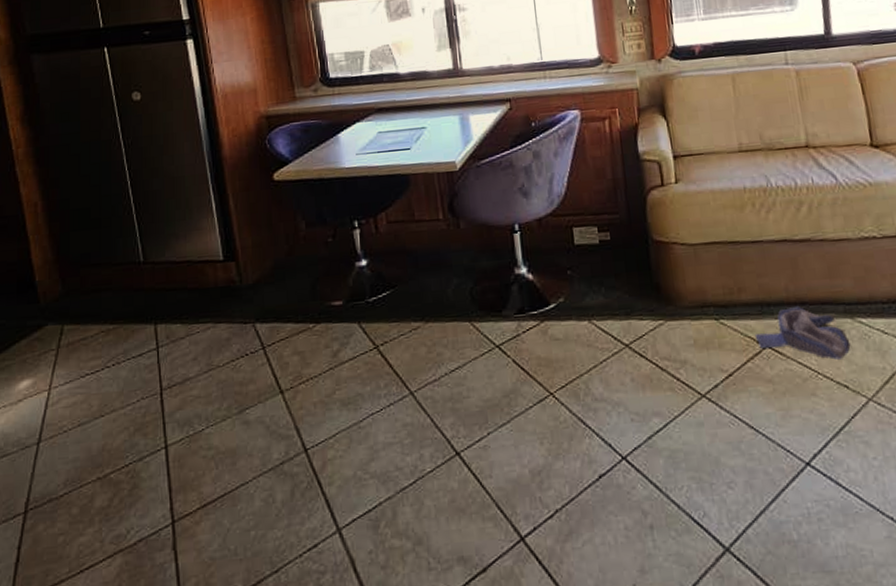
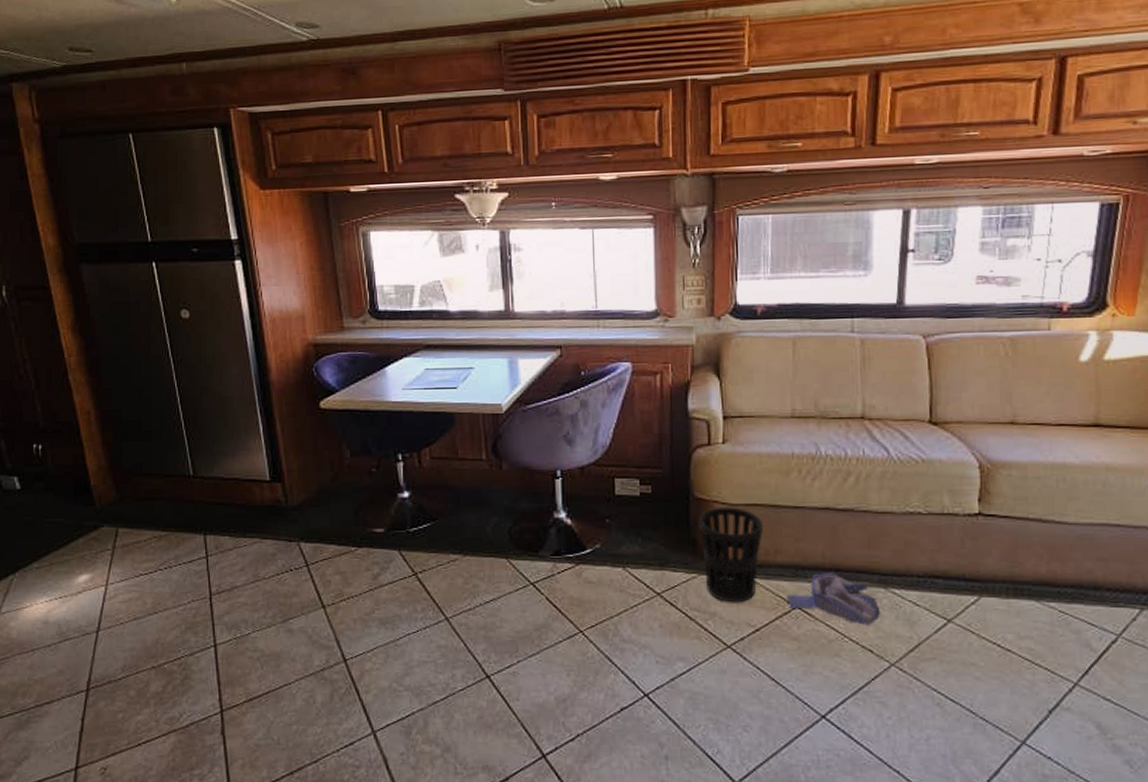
wastebasket: none [659,247,725,349] -> present [697,507,763,603]

